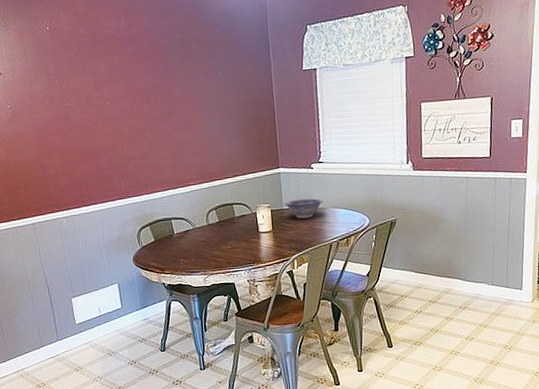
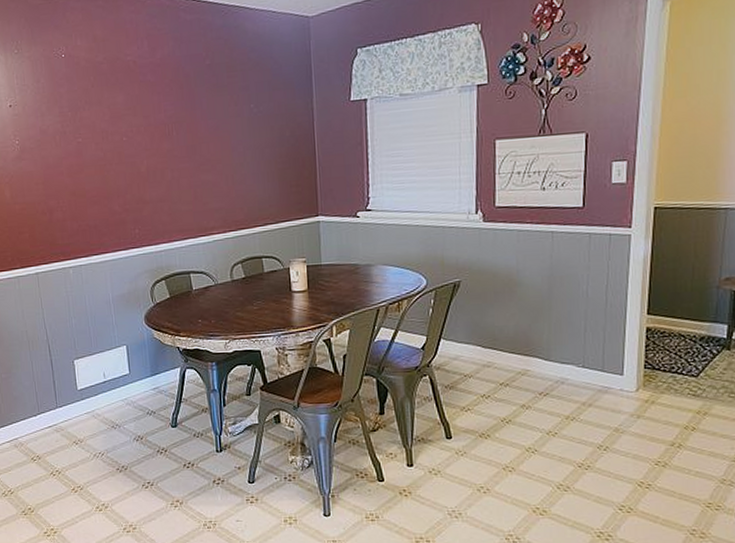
decorative bowl: present [284,198,324,219] -> none [323,253,371,277]

